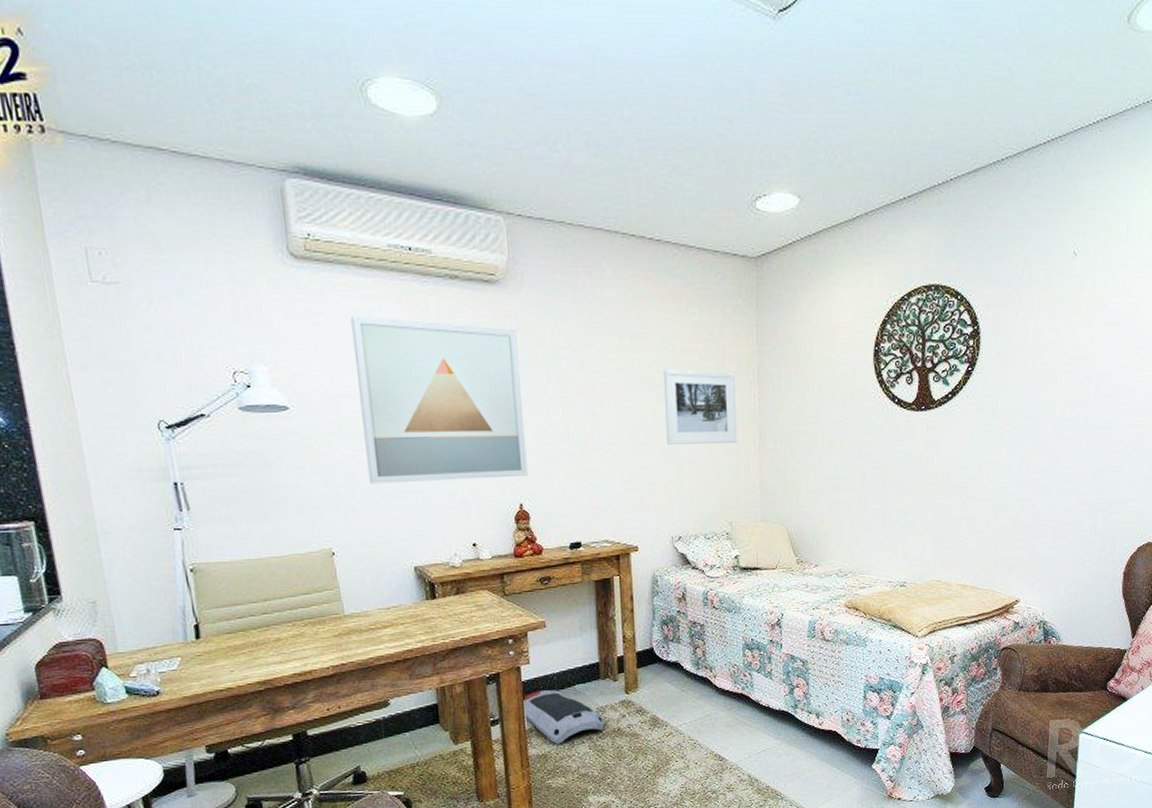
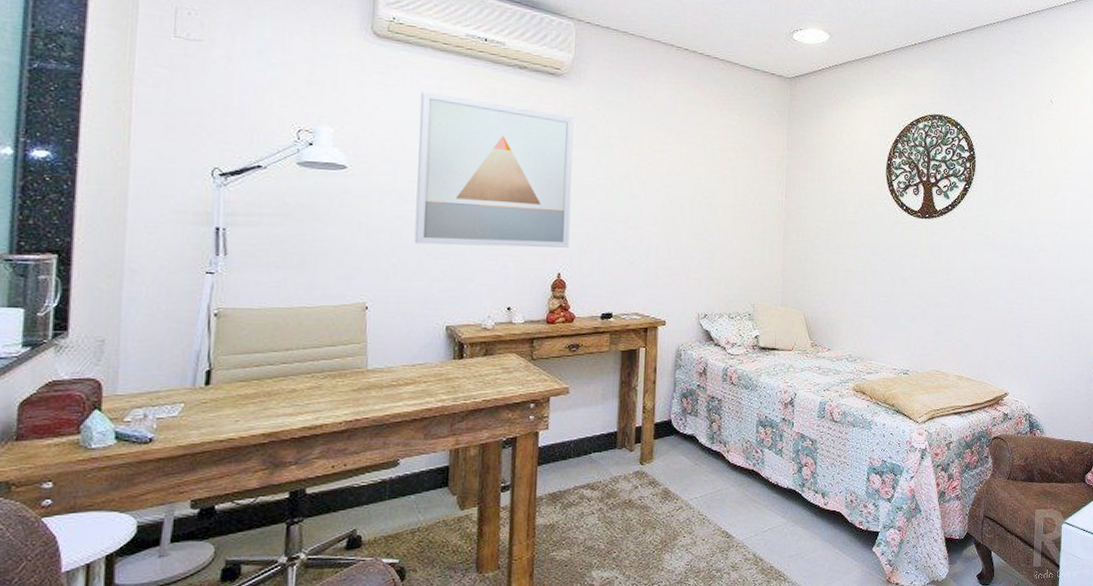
air purifier: present [522,690,605,744] -> none [535,457,616,514]
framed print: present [663,369,737,445] -> none [701,164,766,233]

